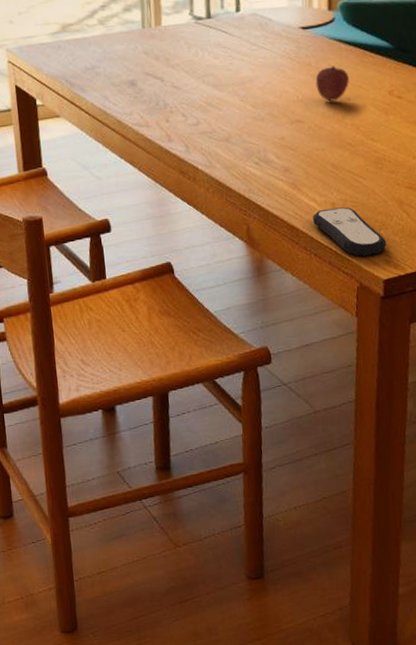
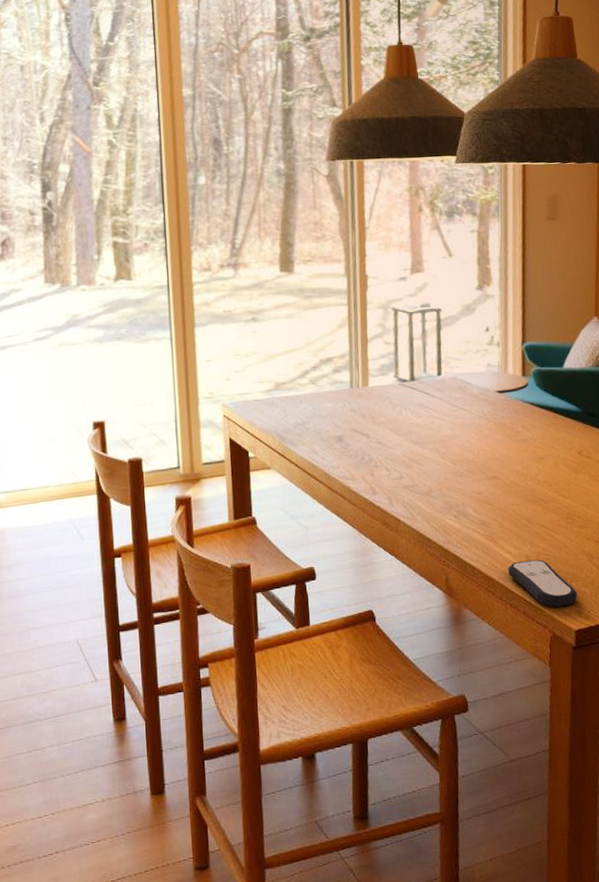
fruit: present [315,66,349,102] -> none [510,427,542,460]

